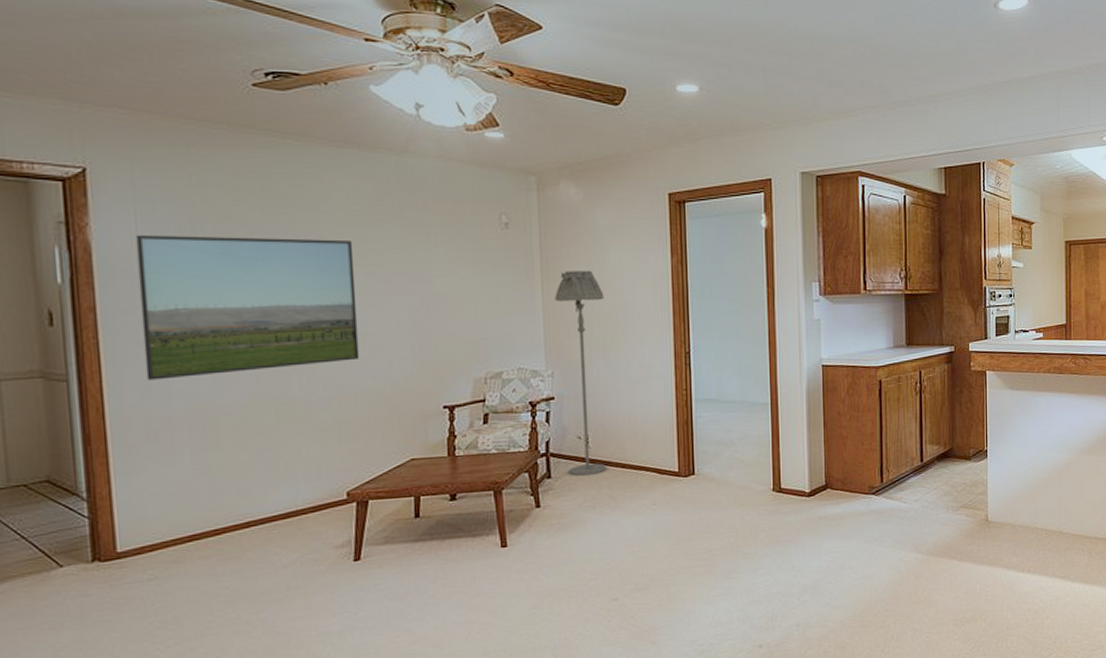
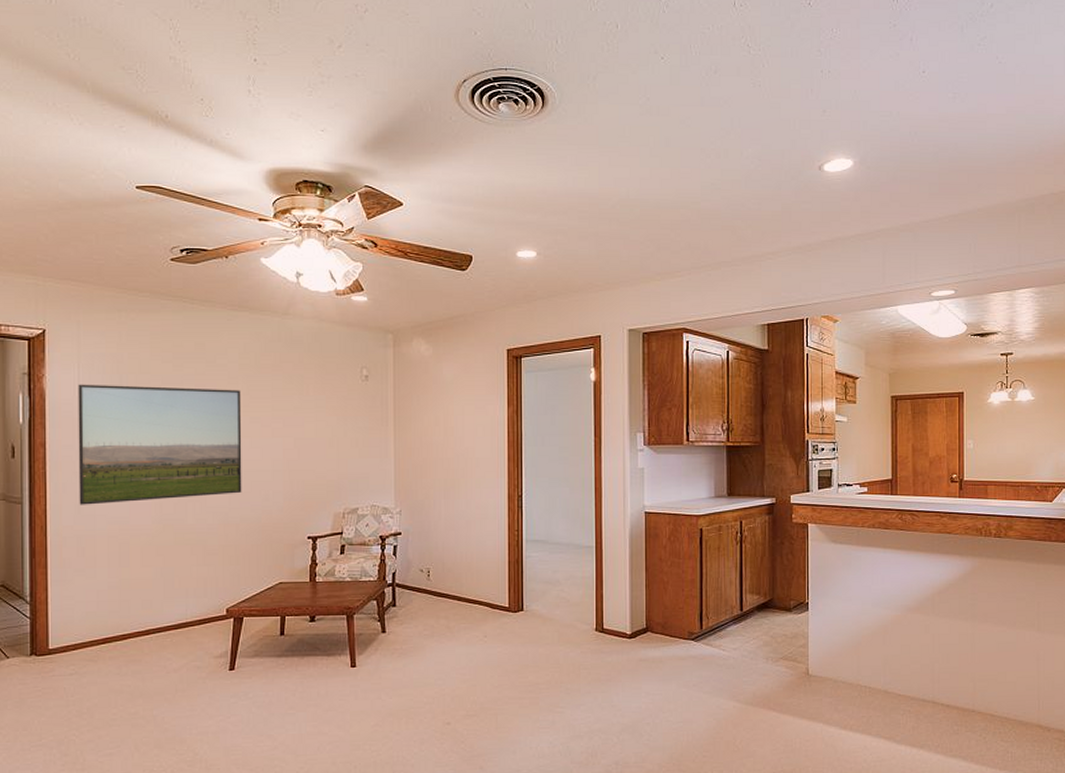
floor lamp: present [555,270,607,477] -> none [405,418,447,607]

